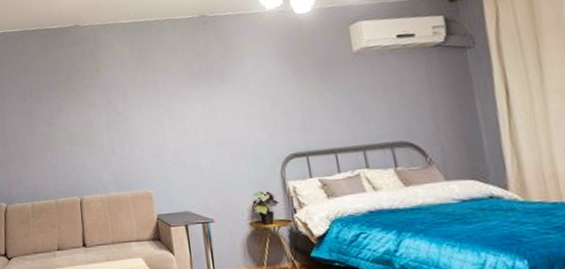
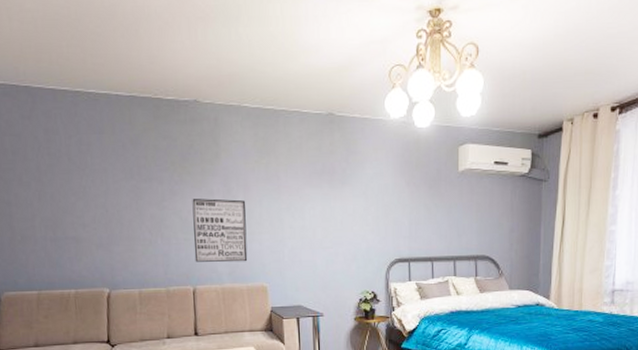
wall art: none [76,109,131,173] -> present [192,198,248,263]

